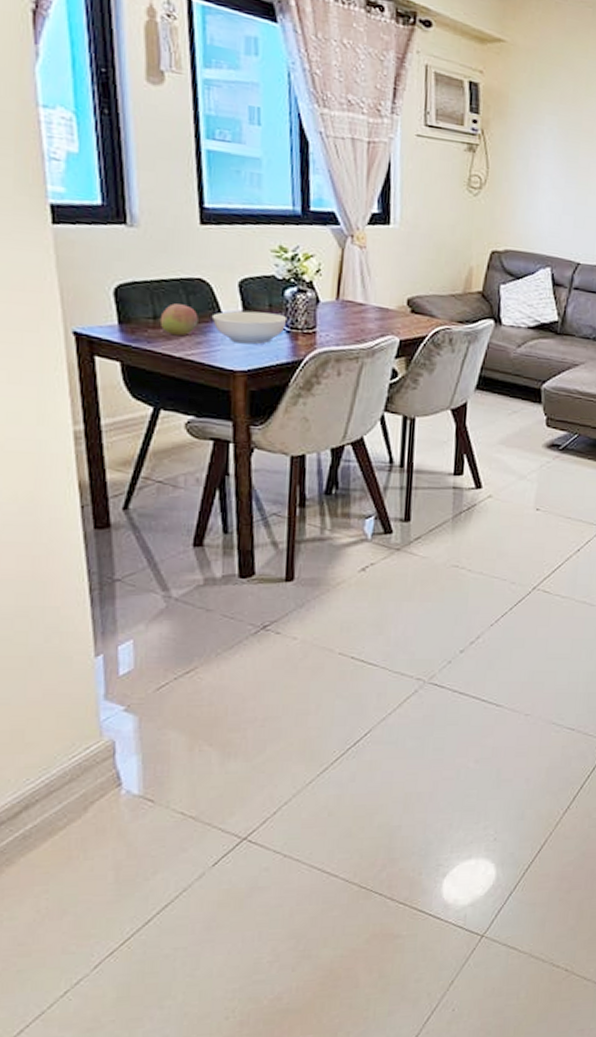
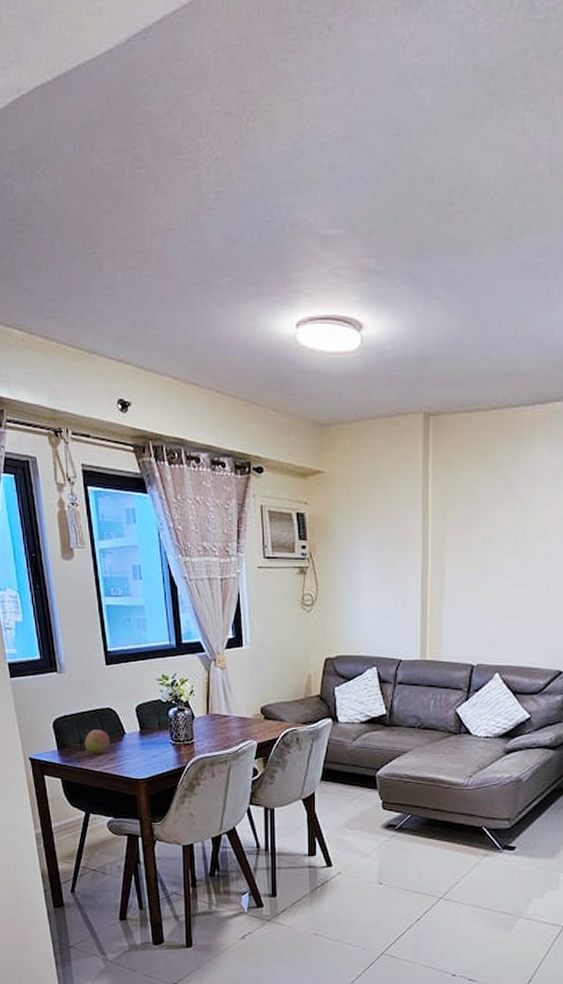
bowl: present [211,310,288,344] -> none [119,730,172,757]

